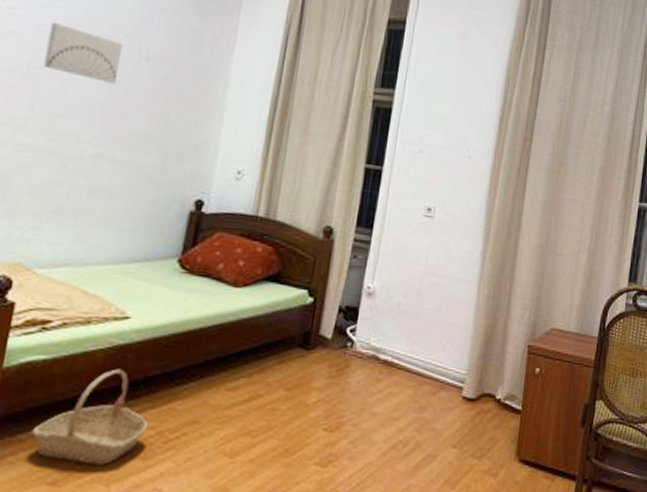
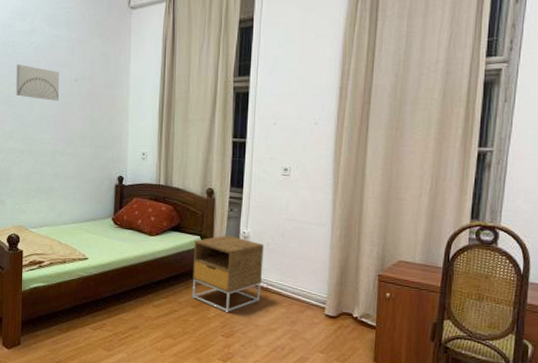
basket: present [31,369,149,466] -> none [43,292,108,353]
nightstand: none [286,290,393,397] -> present [192,235,264,313]

